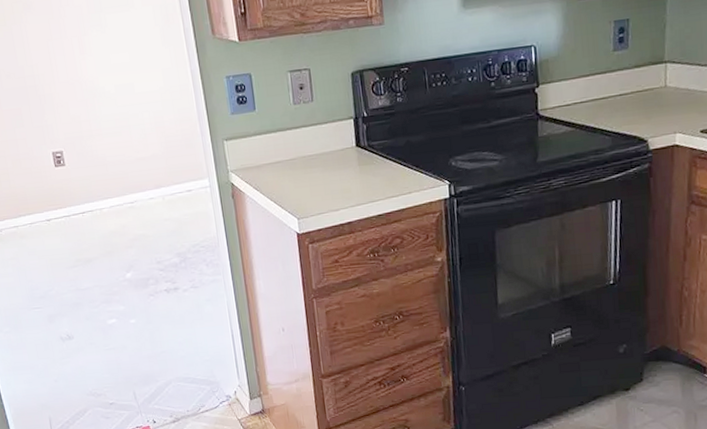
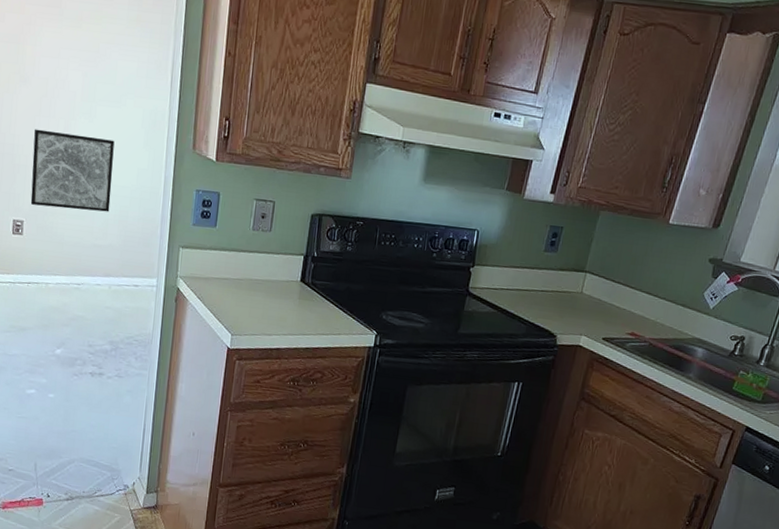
wall art: none [50,46,144,133] -> present [30,129,115,212]

